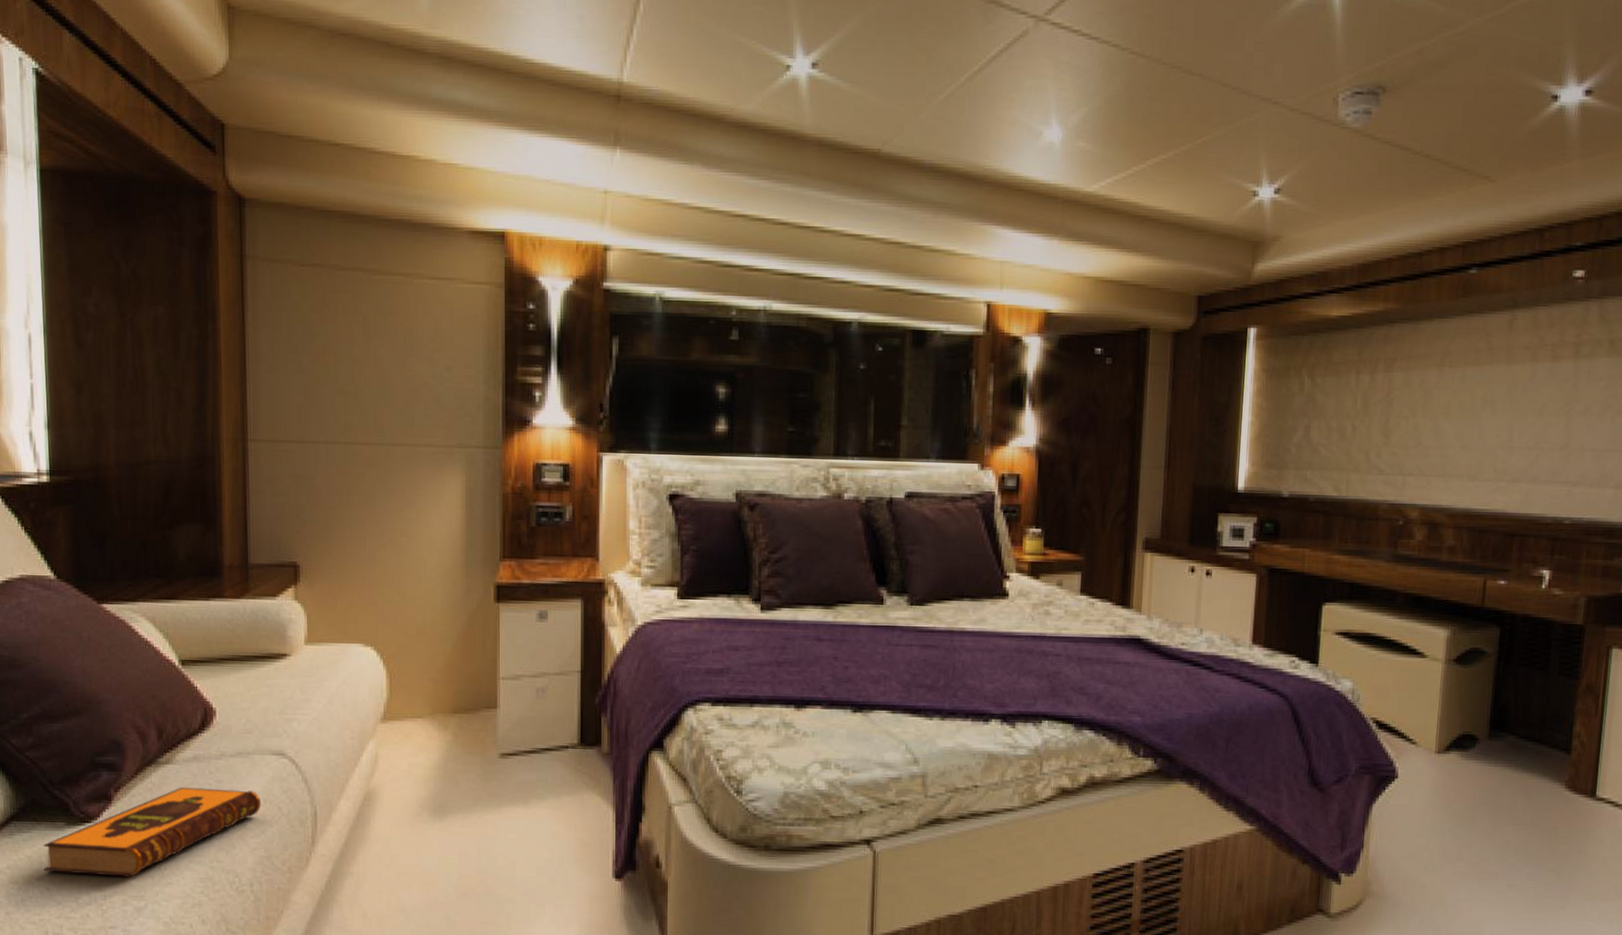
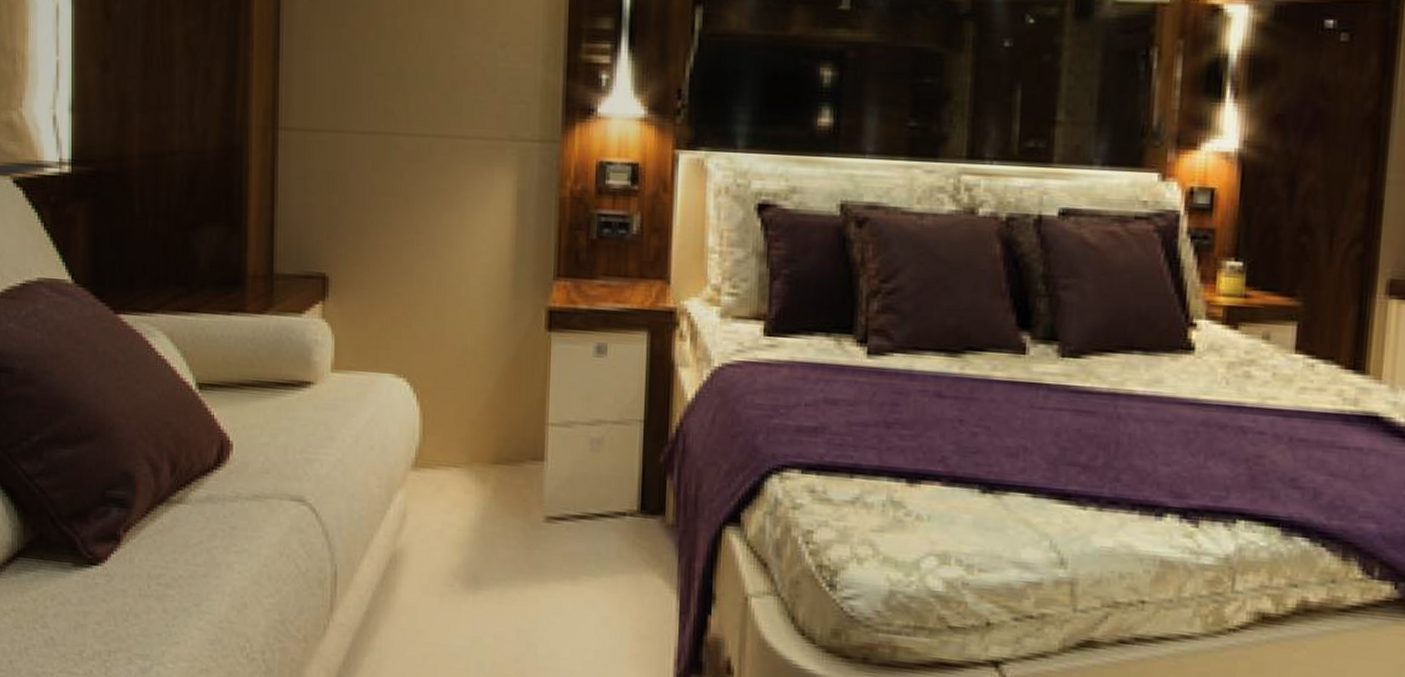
hardback book: present [43,788,262,878] -> none [48,532,278,633]

